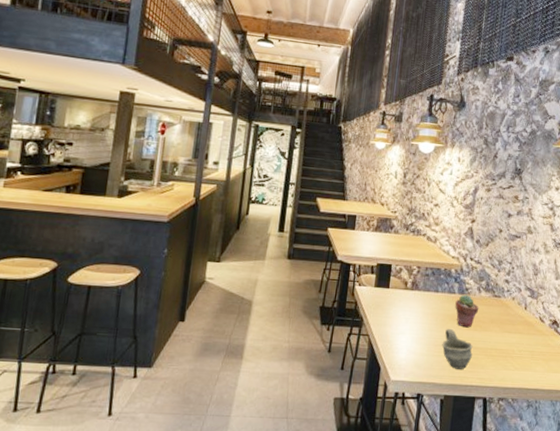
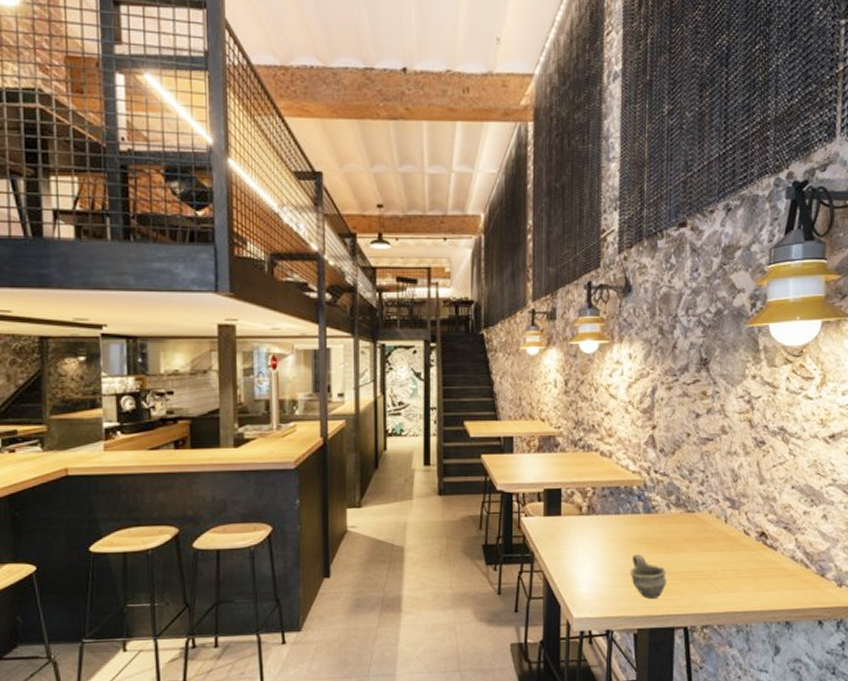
potted succulent: present [455,294,479,328] -> none [641,513,670,551]

